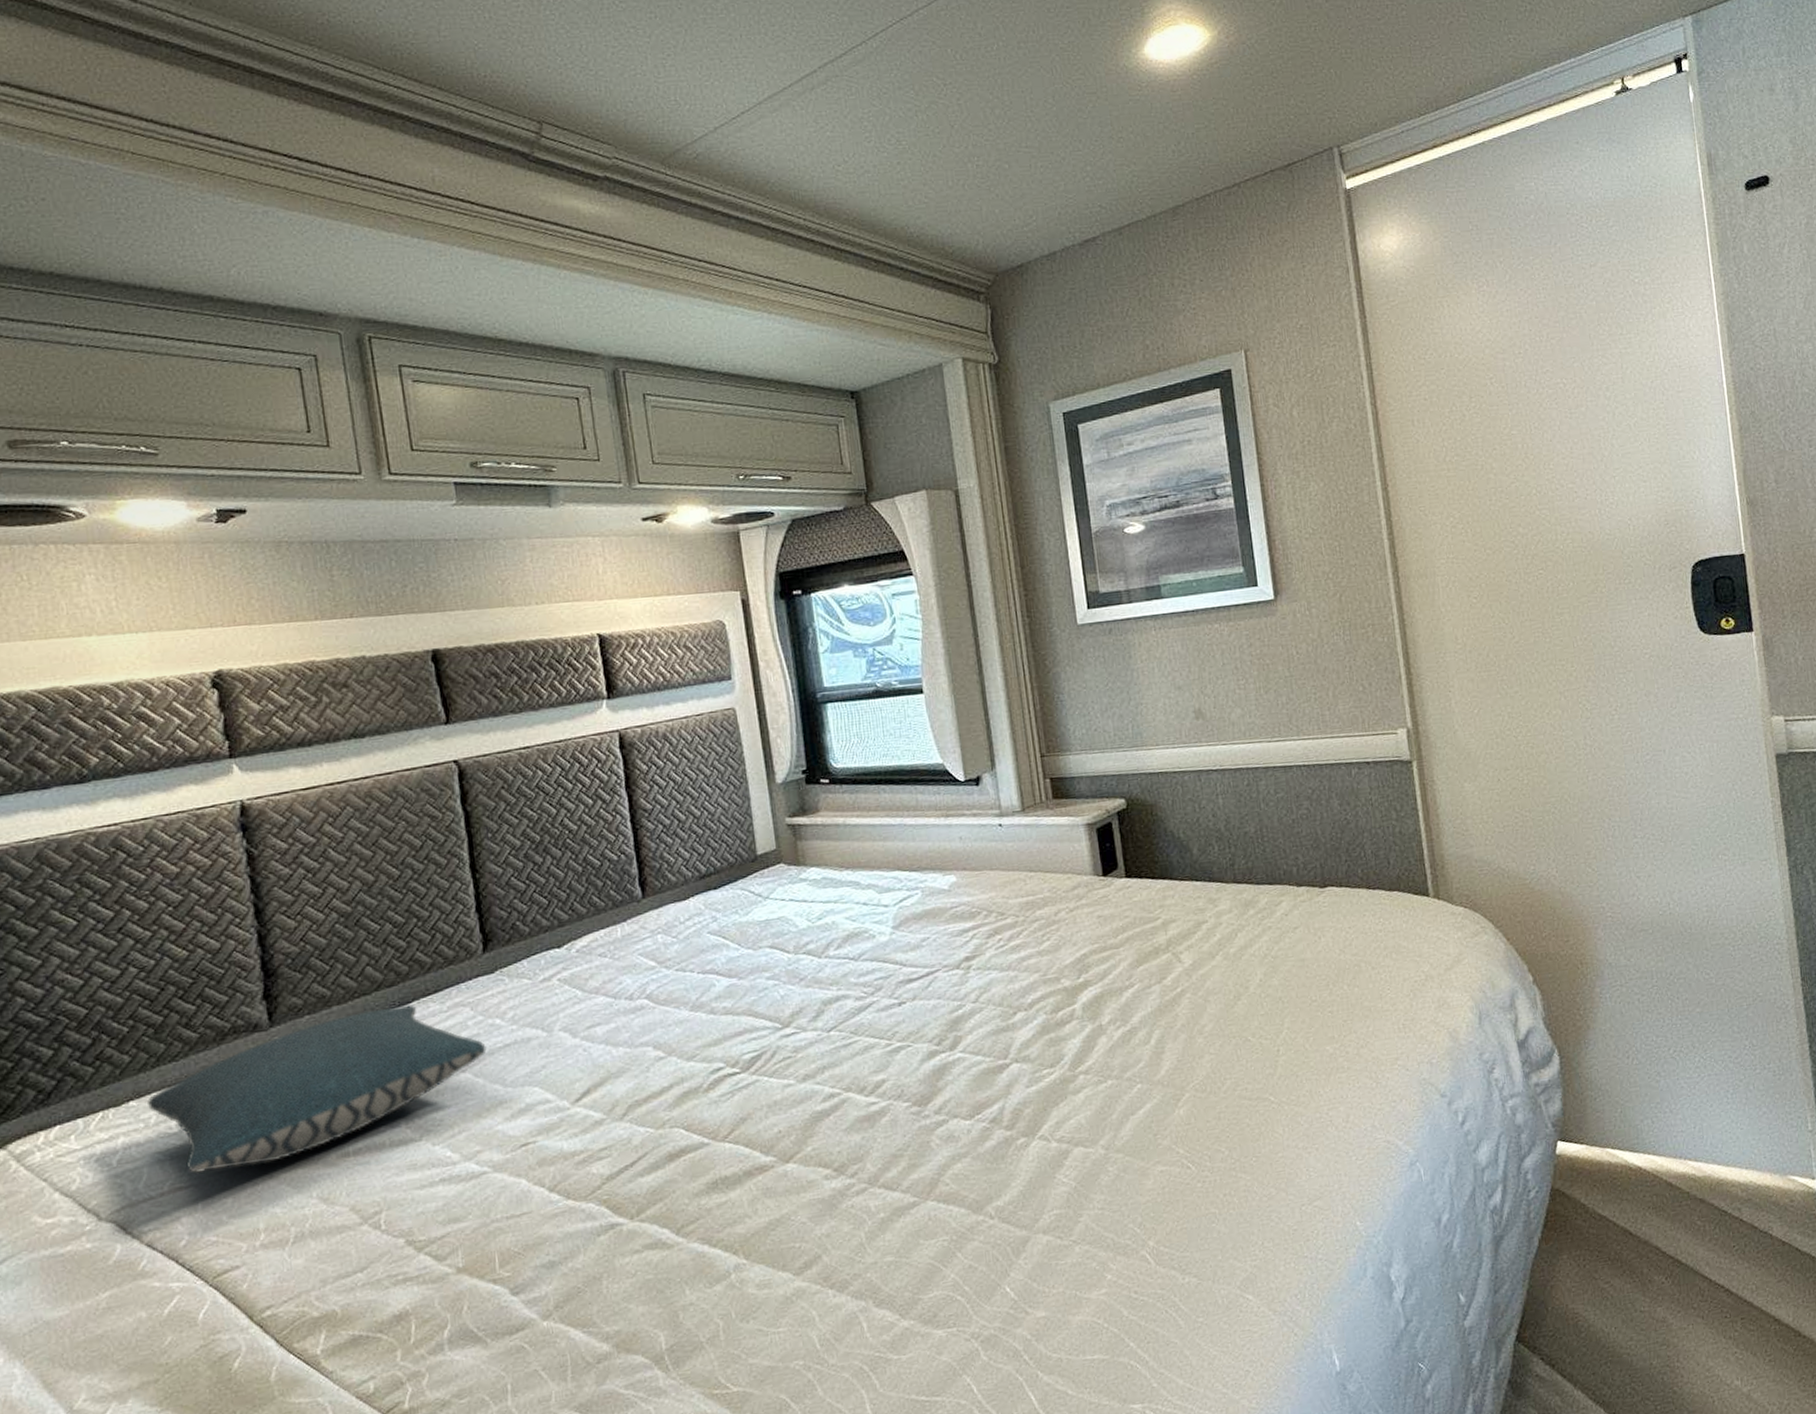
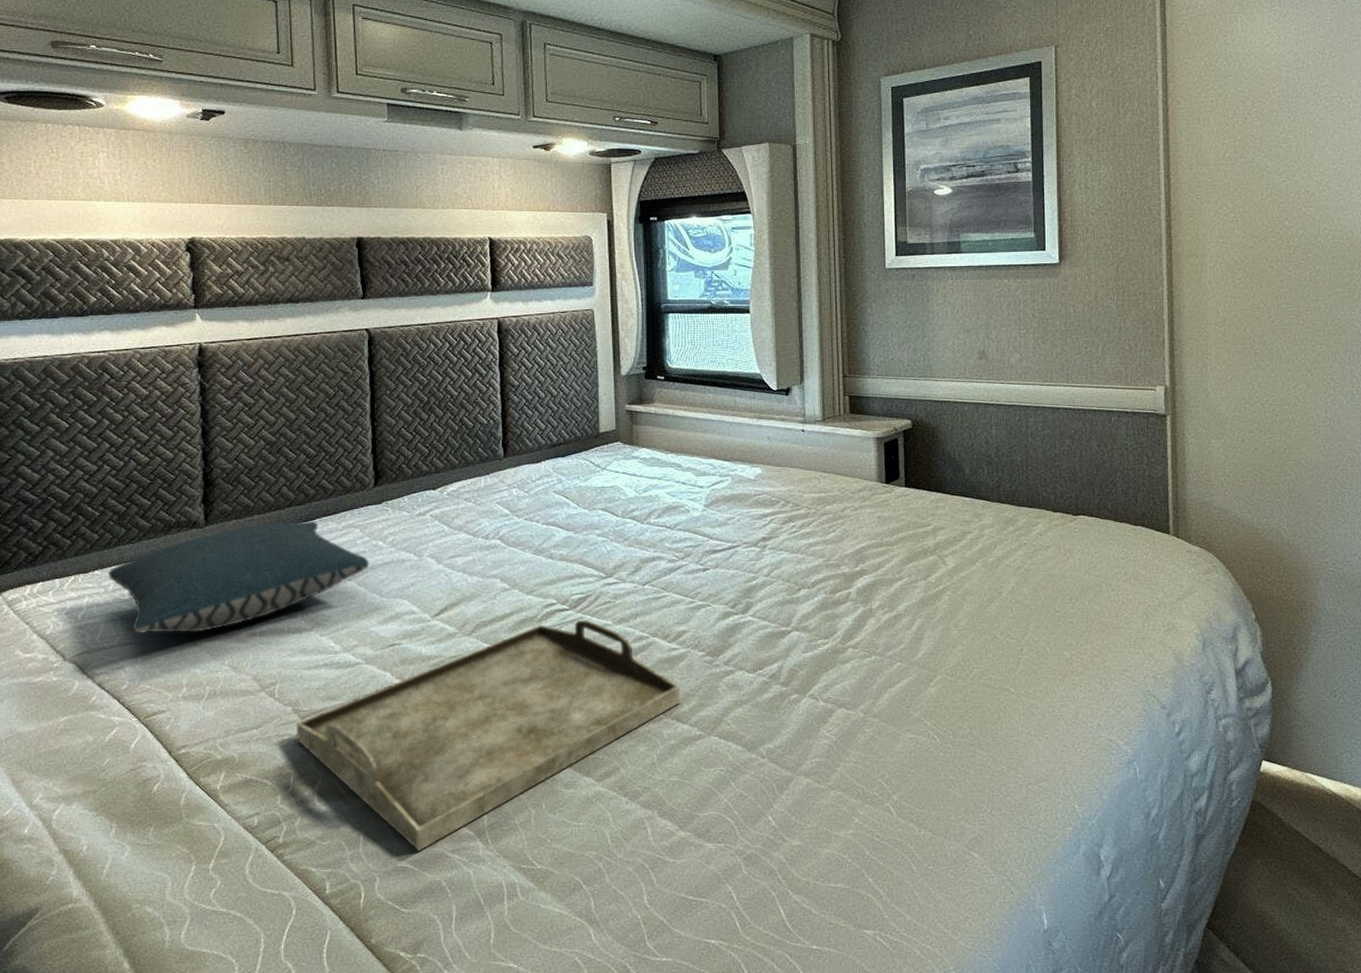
serving tray: none [411,1082,888,1393] -> present [296,620,681,851]

